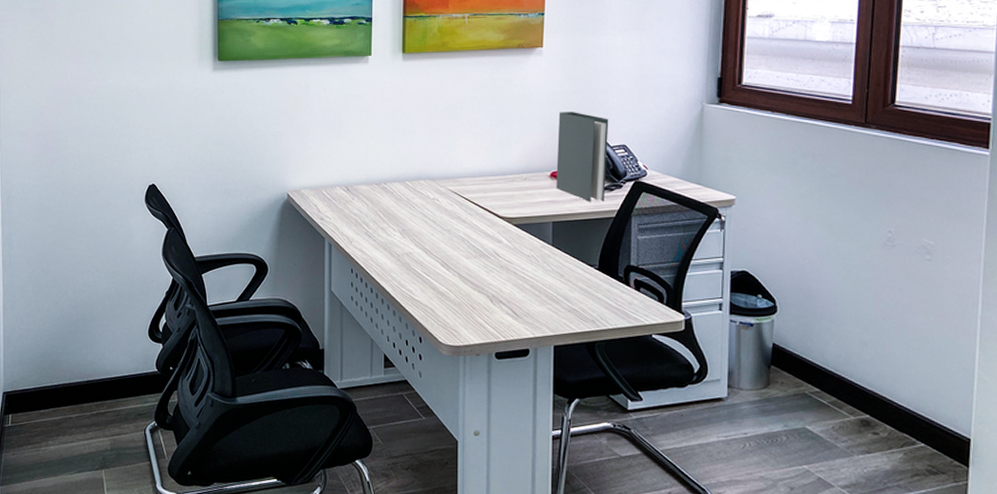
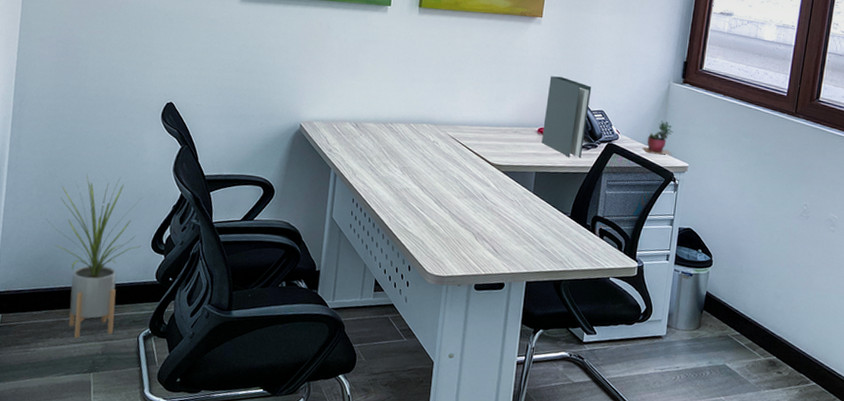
house plant: none [43,266,139,435] -> present [45,174,142,339]
succulent plant: none [677,149,714,189] -> present [643,120,674,156]

